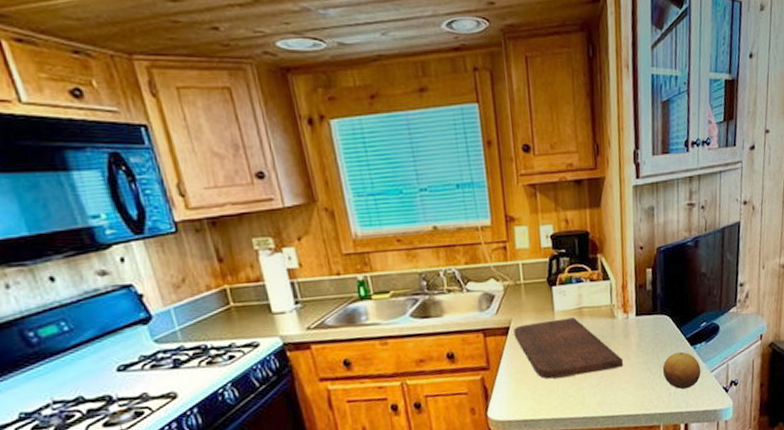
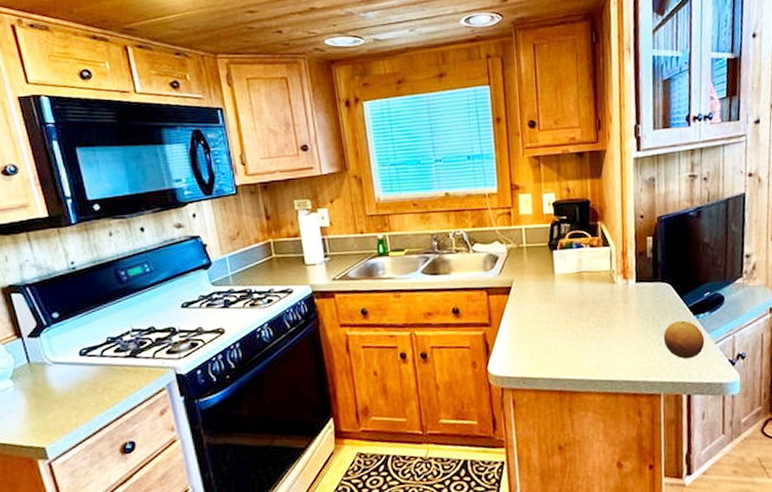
cutting board: present [513,317,623,379] -> none [515,281,622,339]

